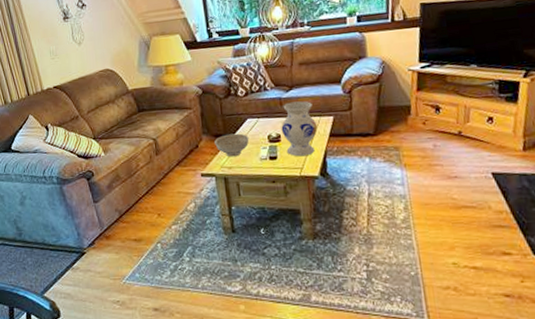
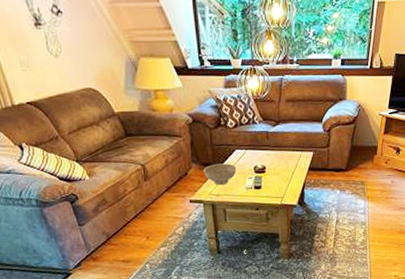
vase: present [281,101,318,157] -> none [266,136,299,187]

